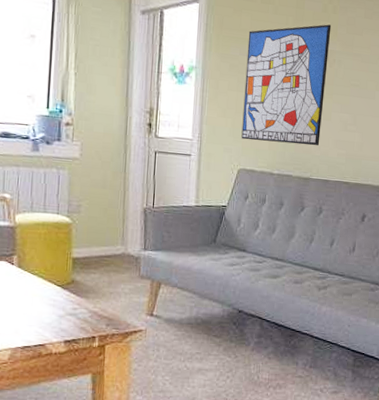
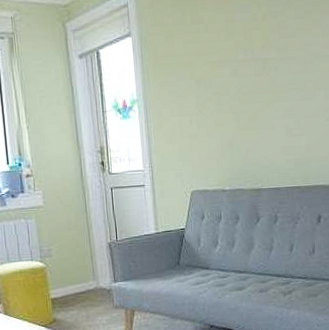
wall art: present [241,24,332,146] -> none [183,33,267,162]

